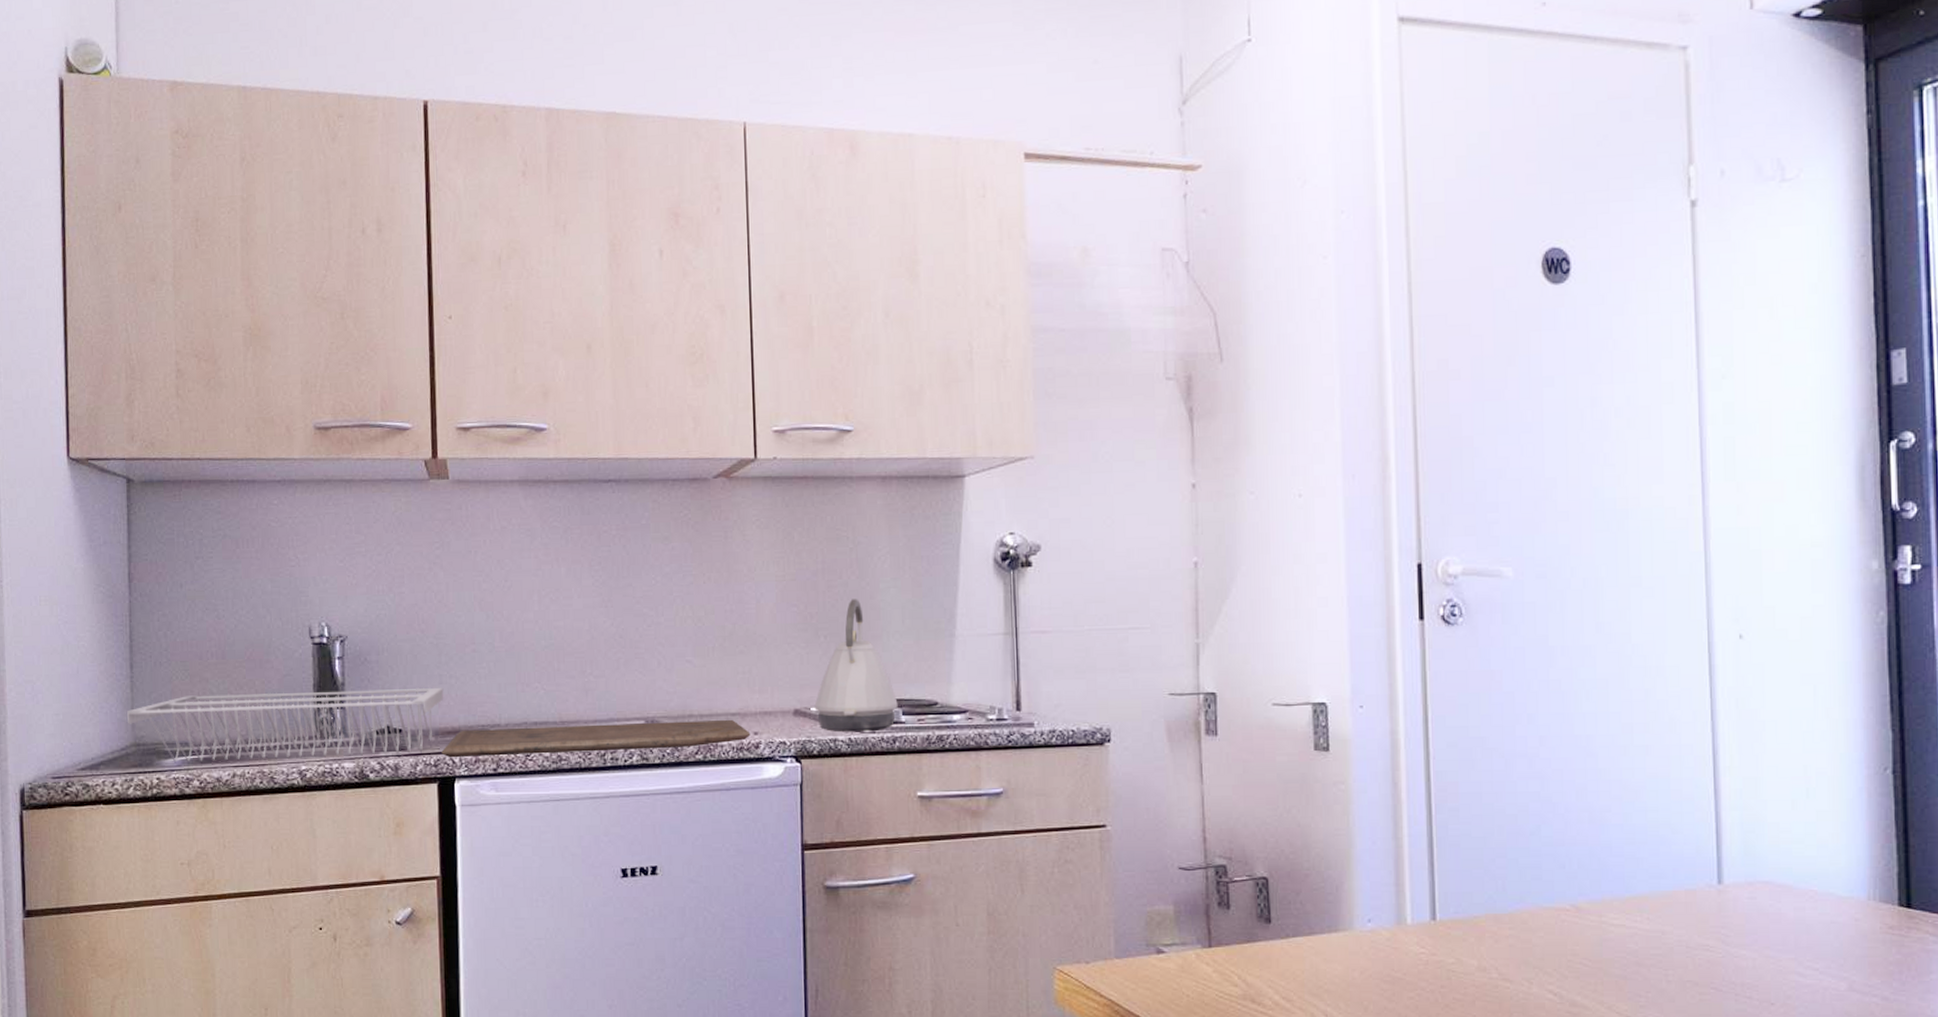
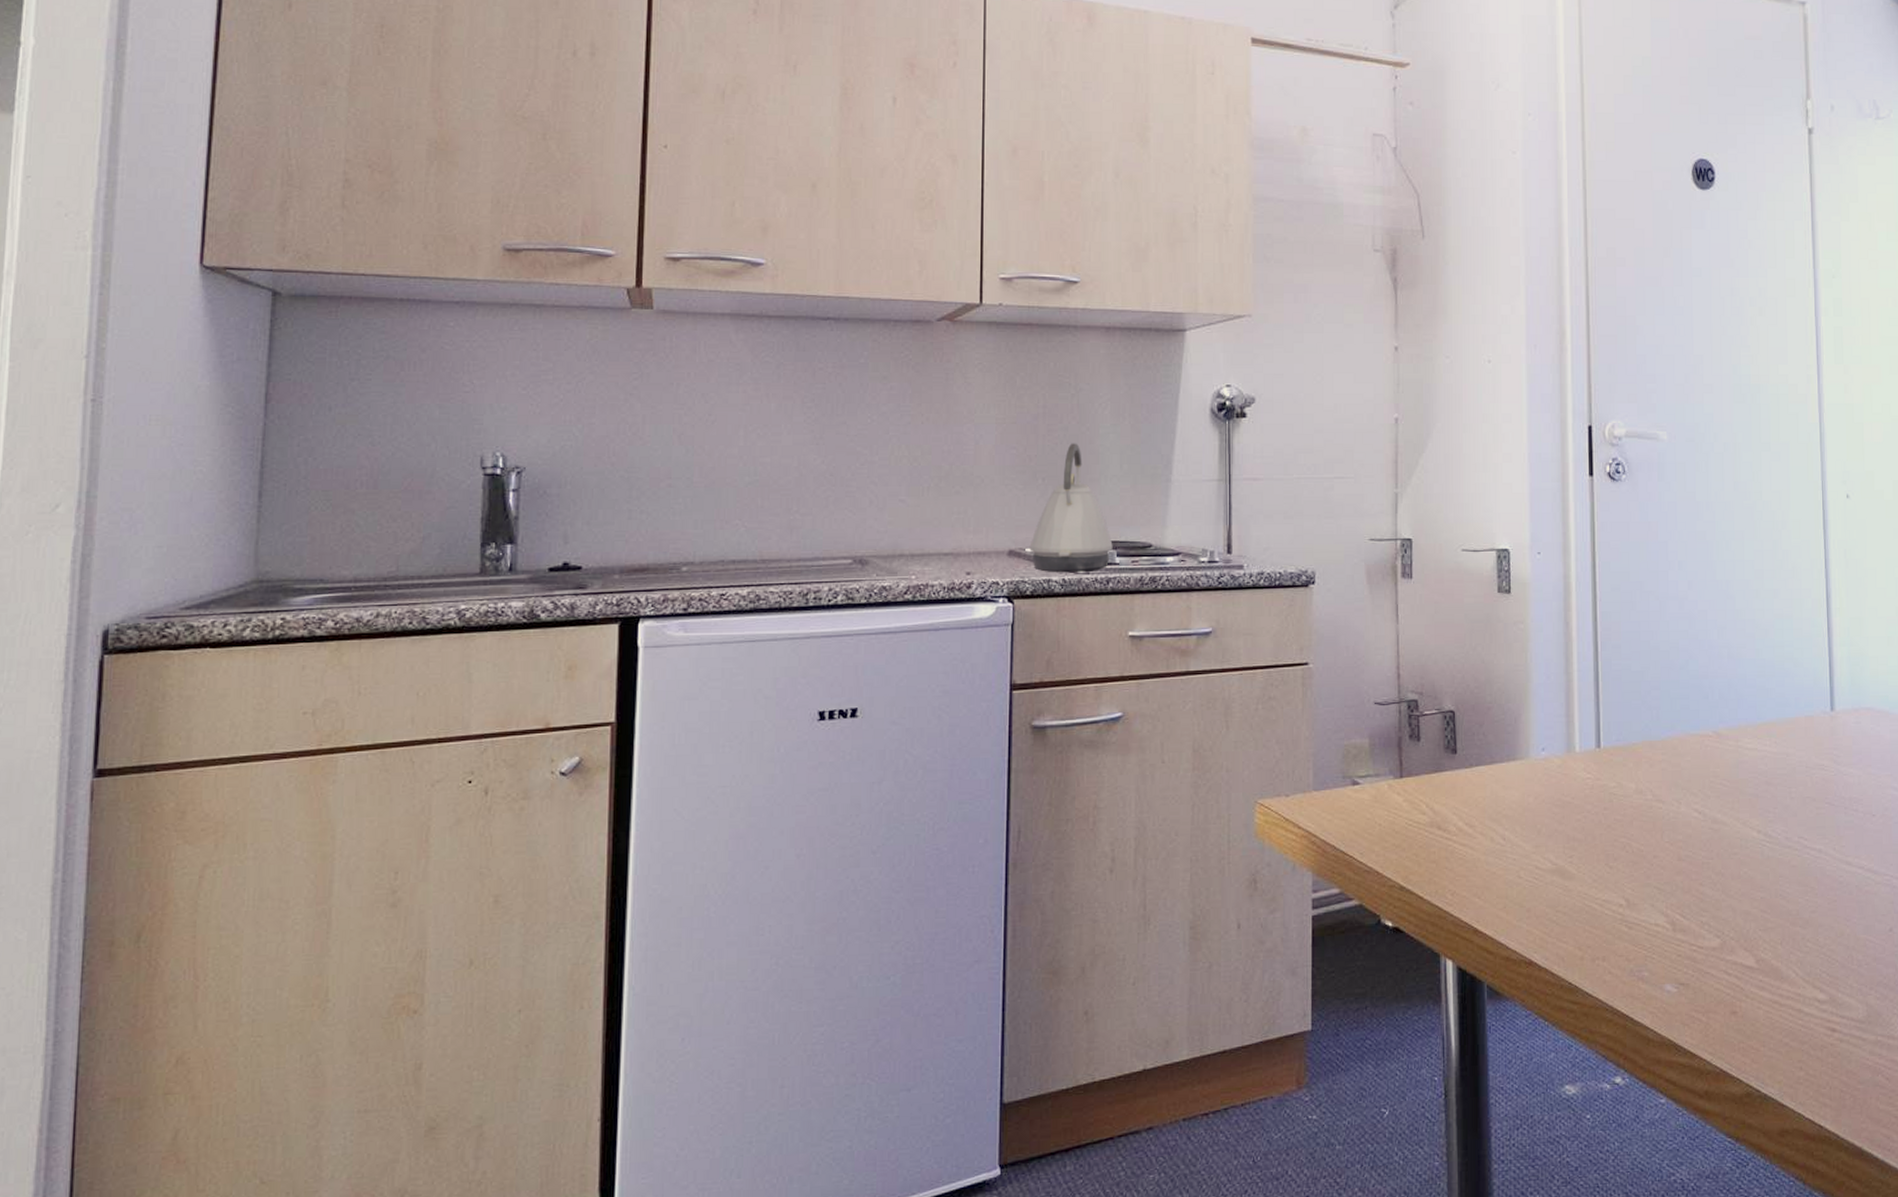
dish rack: present [127,687,444,763] -> none [250,523,633,602]
cutting board: present [441,719,751,758] -> none [625,559,963,597]

